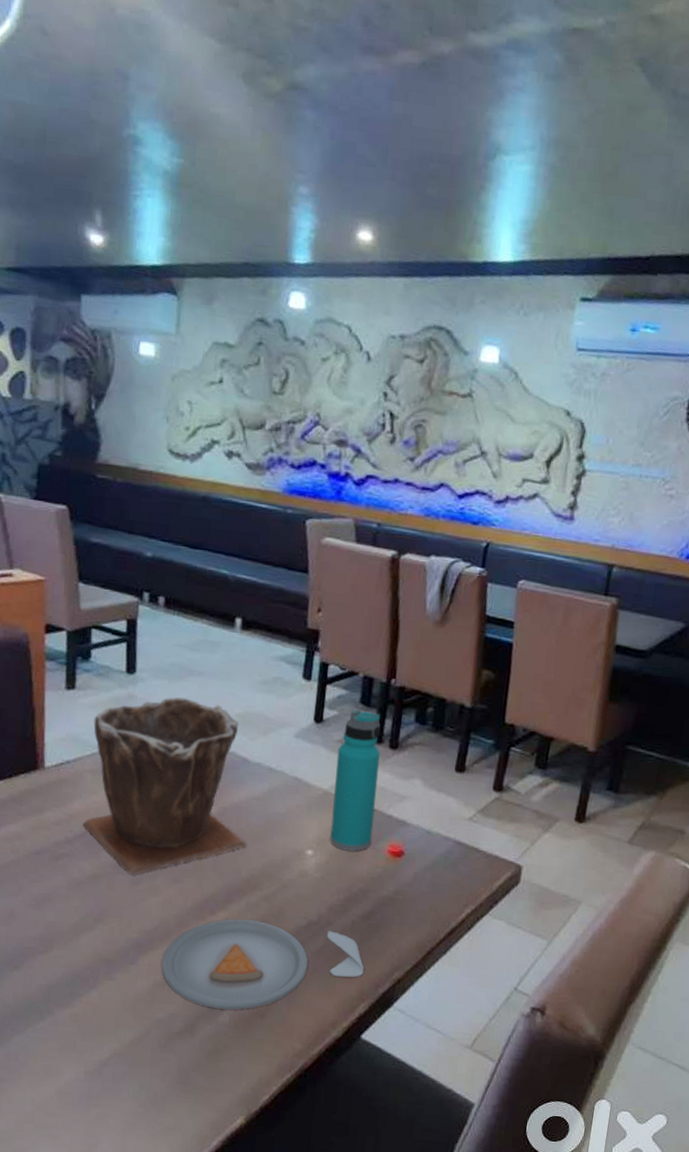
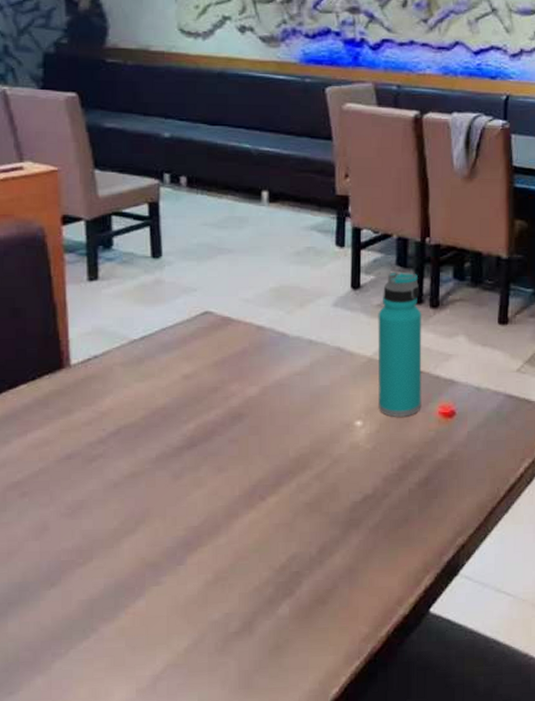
plant pot: present [82,697,247,875] -> none [116,278,293,468]
dinner plate: present [162,919,364,1010] -> none [213,501,426,601]

